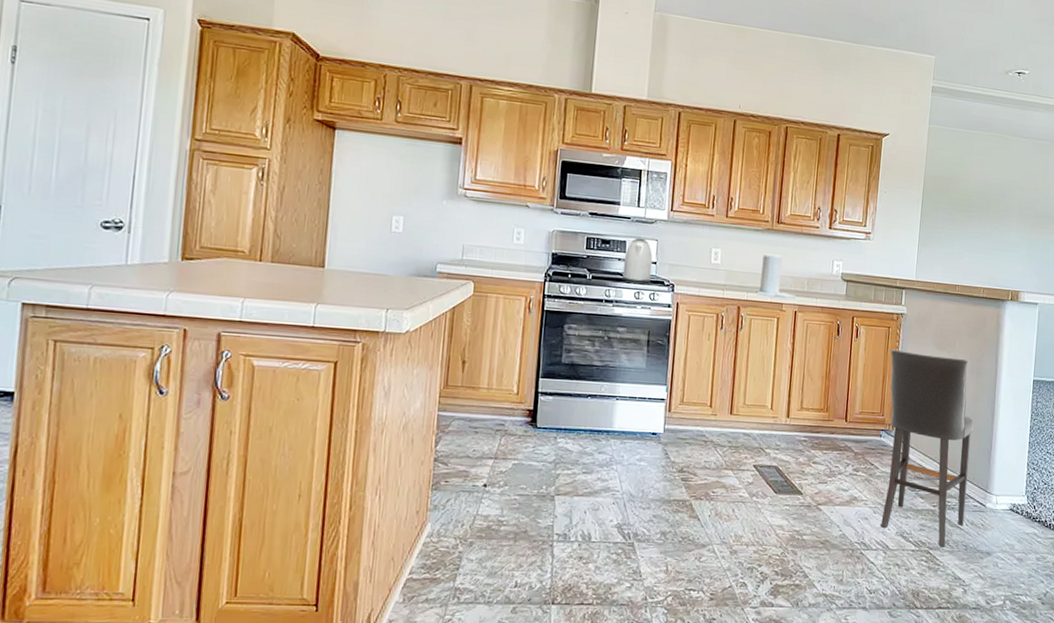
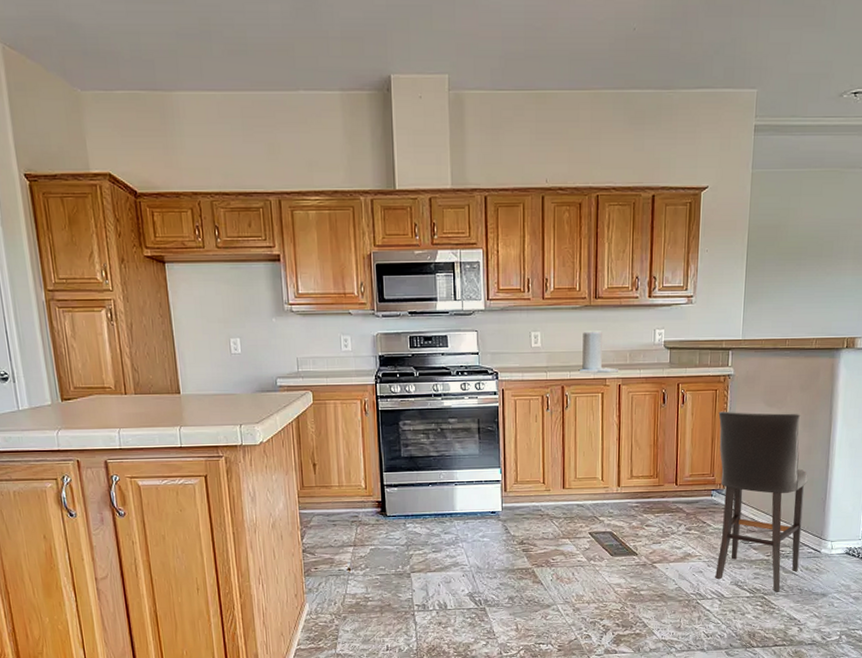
kettle: present [622,238,653,285] -> none [447,331,475,376]

